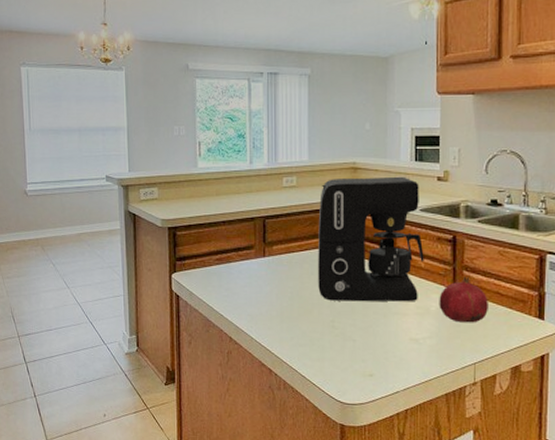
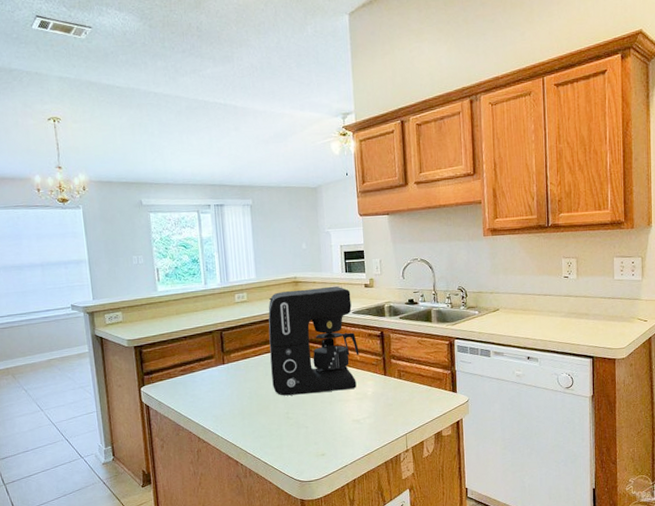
fruit: present [439,277,488,323] -> none [373,364,413,402]

